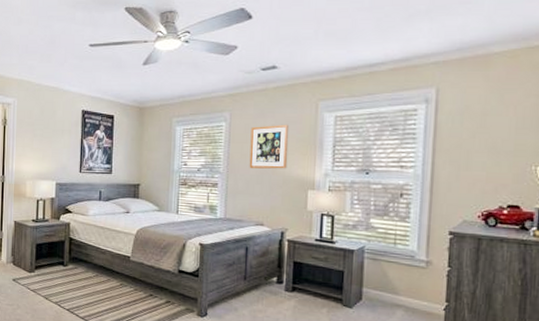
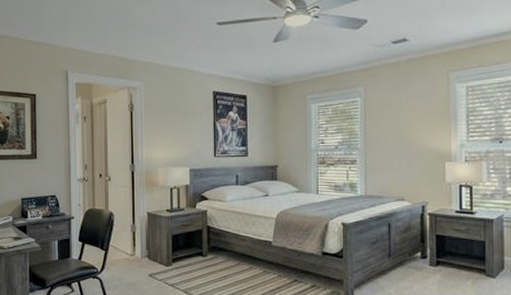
wall art: present [249,124,289,169] -> none [386,96,424,143]

